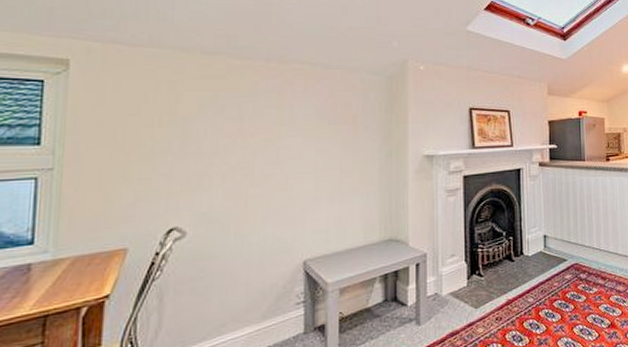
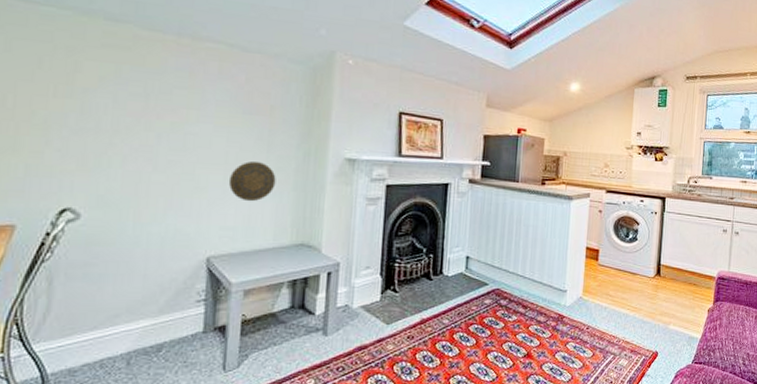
decorative plate: none [319,167,362,205] -> present [228,161,276,202]

